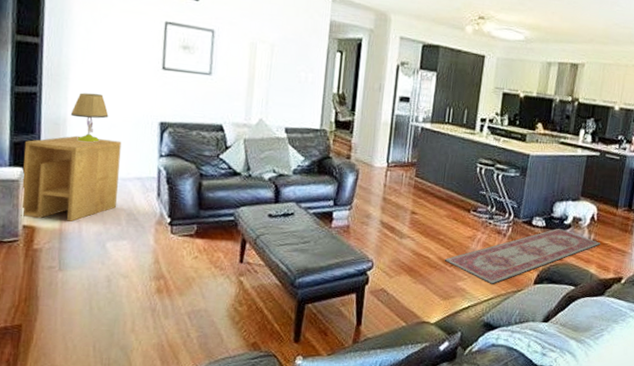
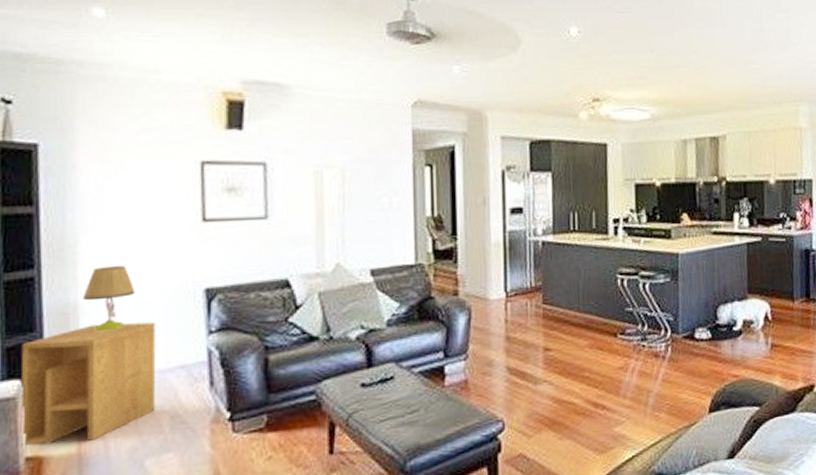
rug: present [444,228,600,284] -> none [593,337,781,423]

